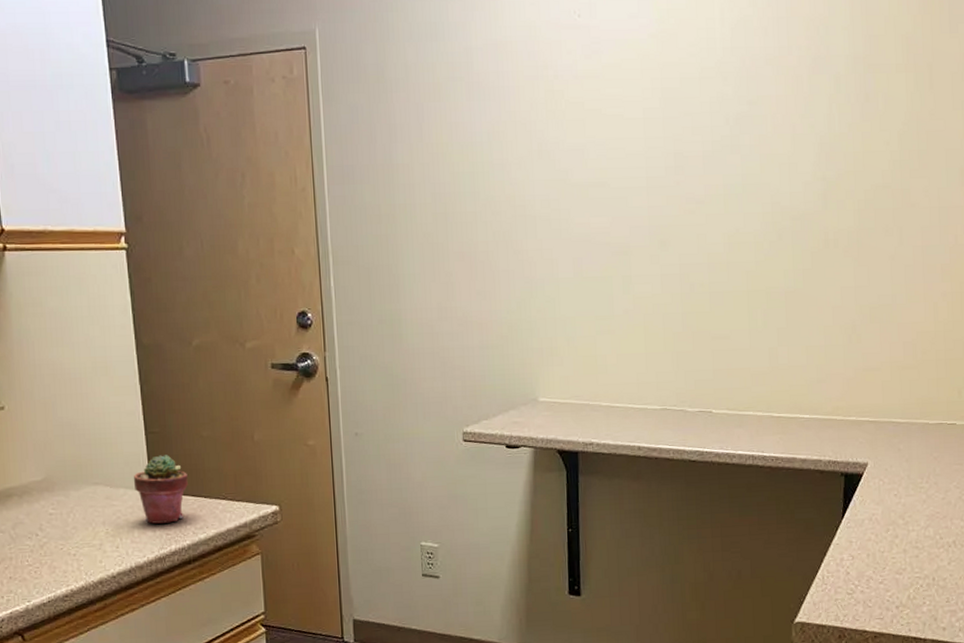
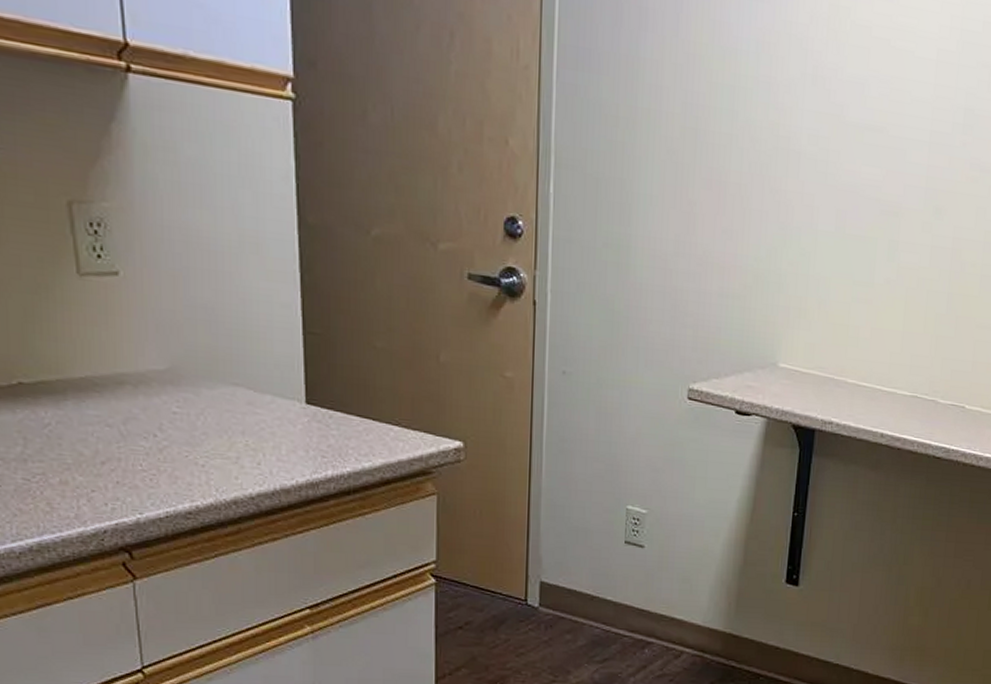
potted succulent: present [133,455,188,524] -> none [284,361,353,444]

